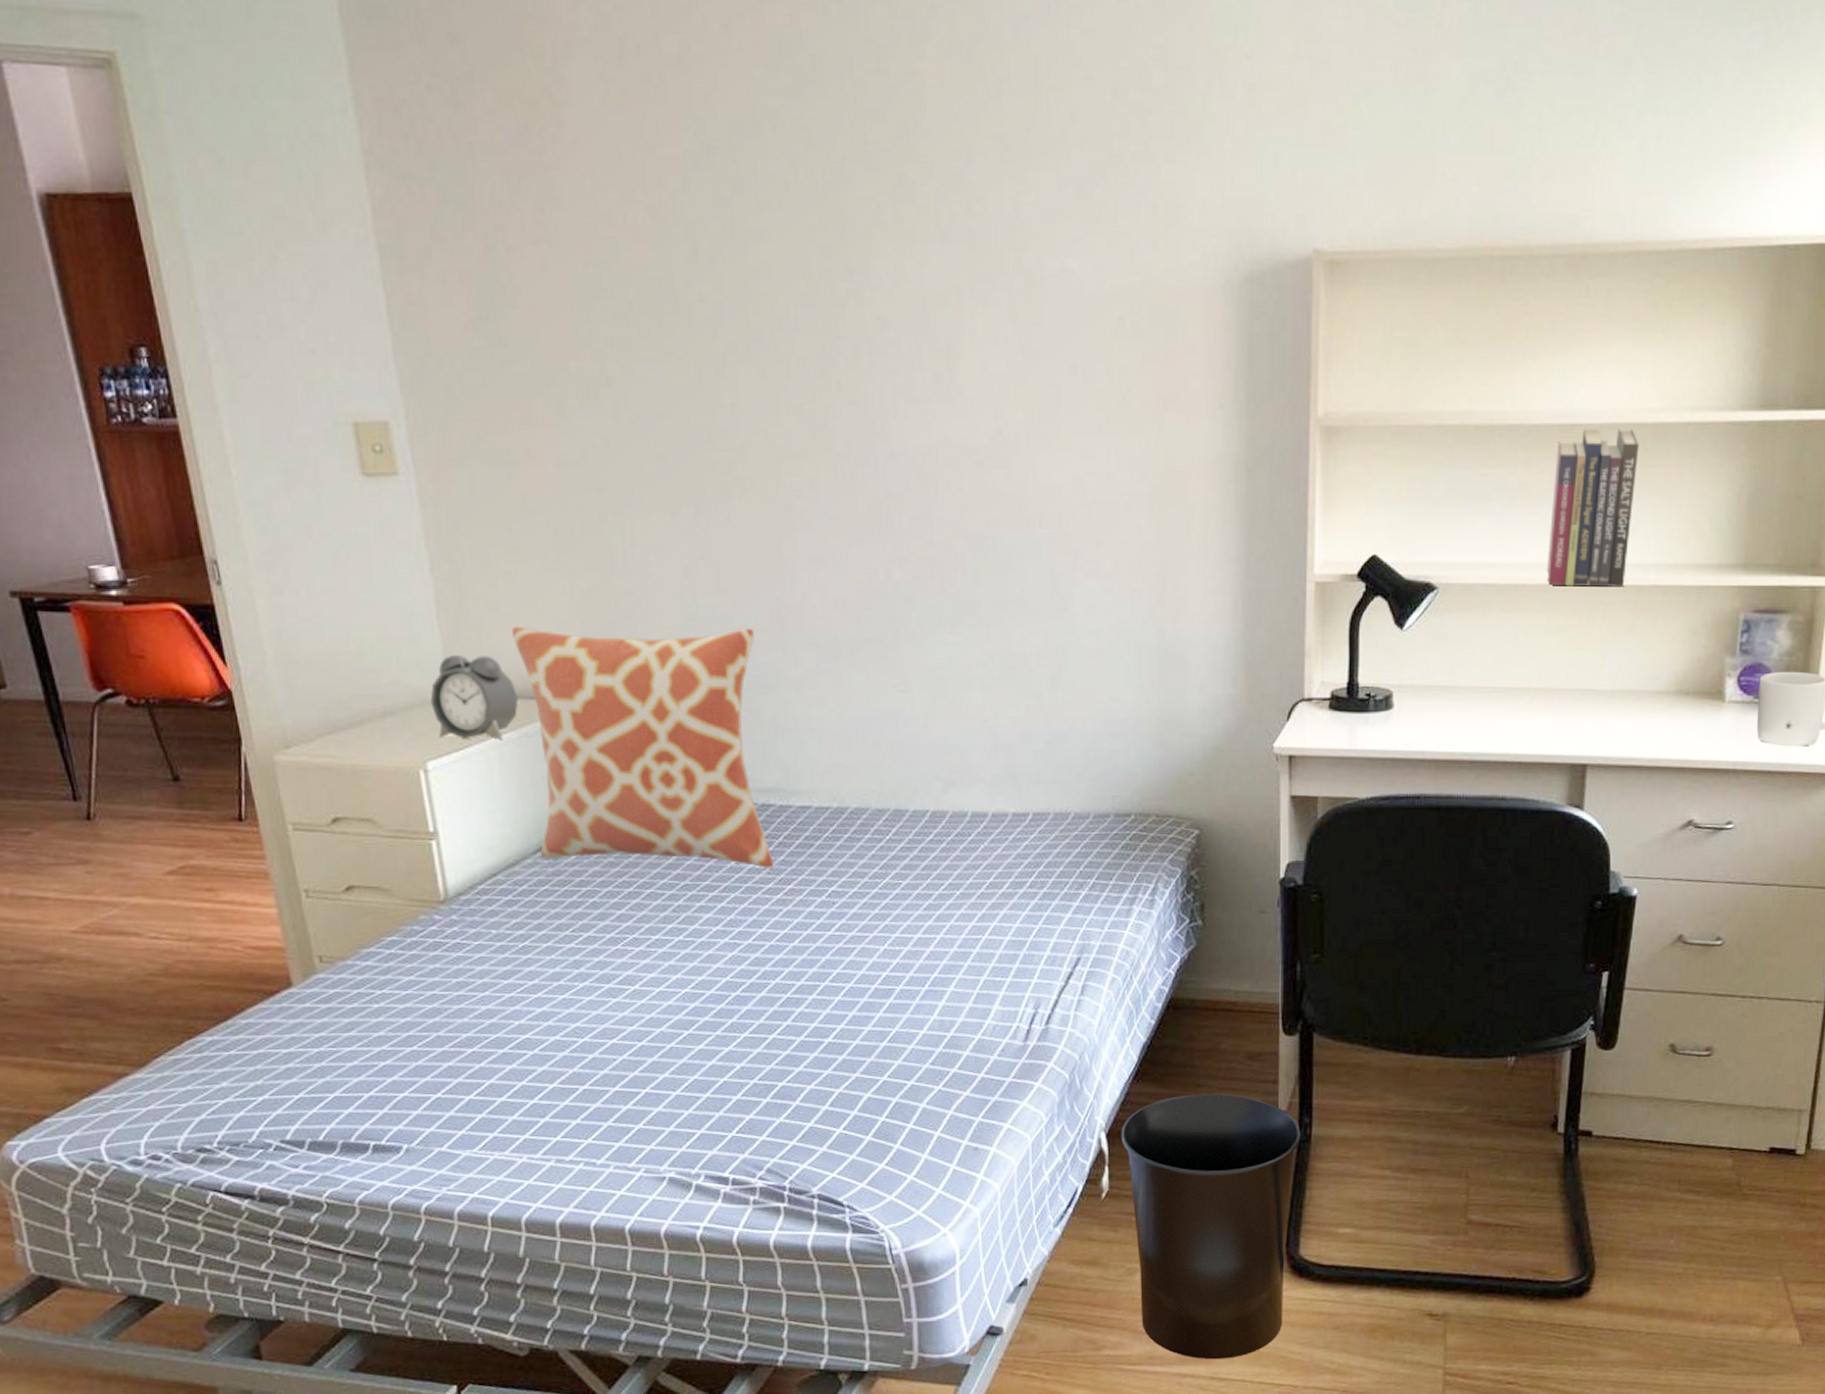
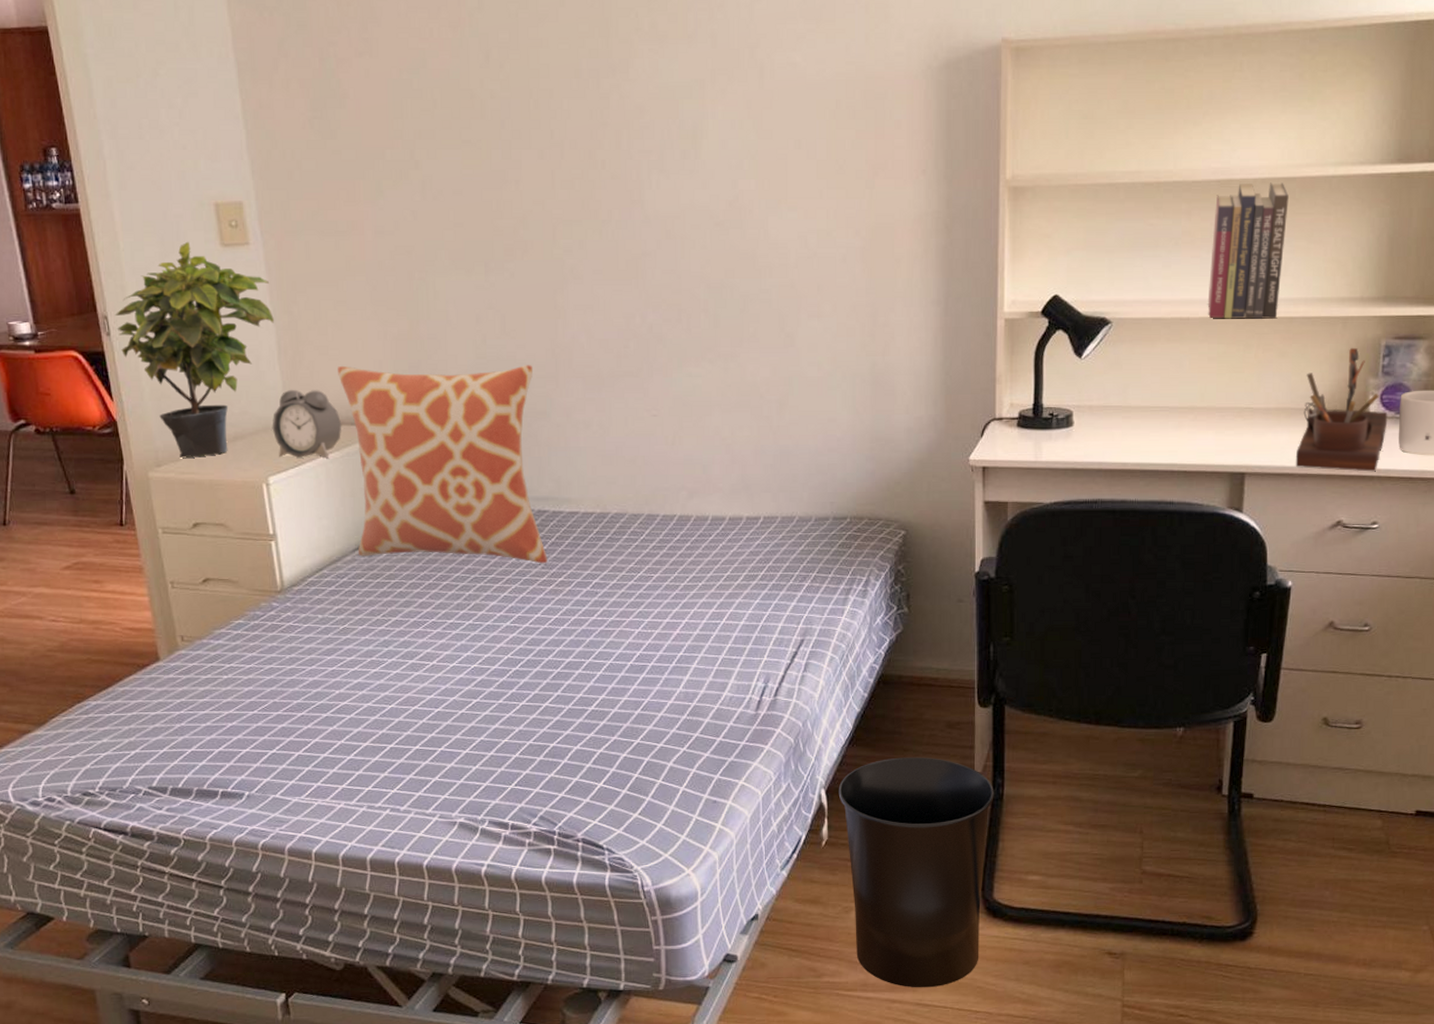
potted plant: none [226,469,431,737] -> present [114,241,274,458]
desk organizer: none [1642,621,1746,765] -> present [1295,347,1388,472]

